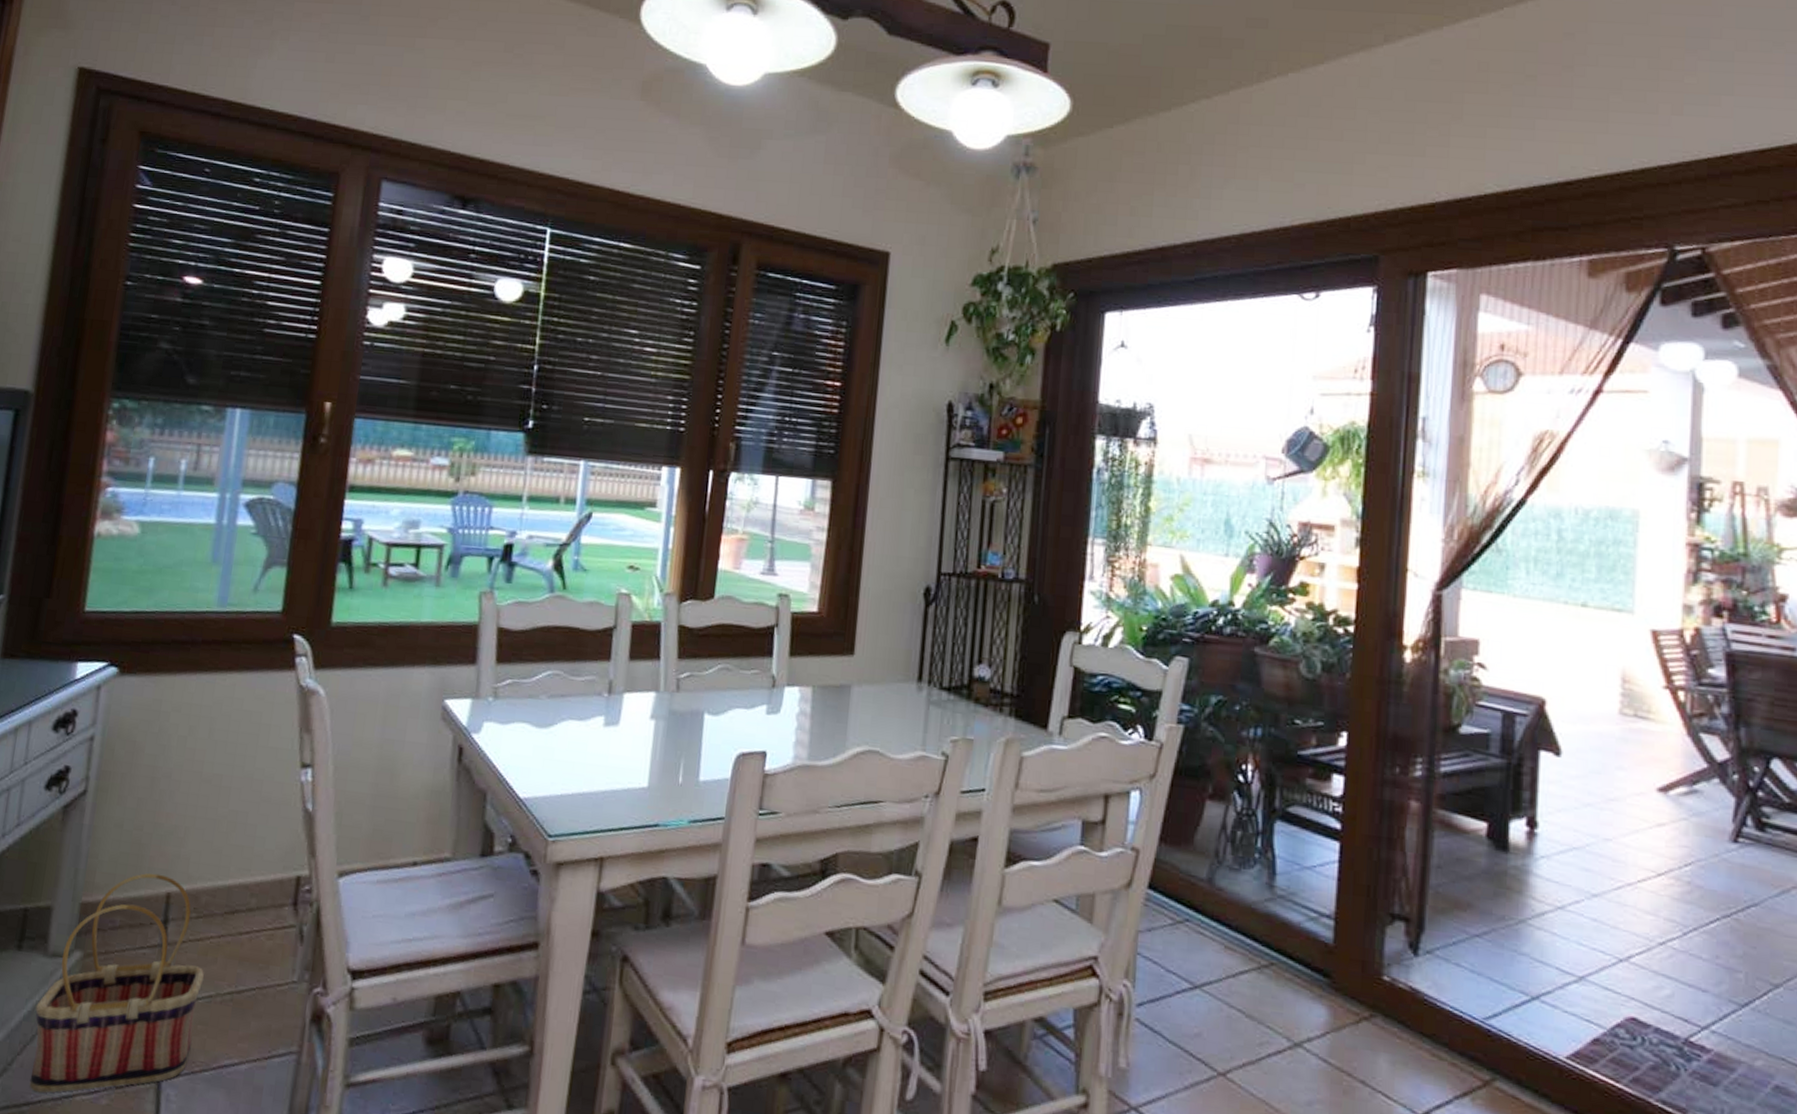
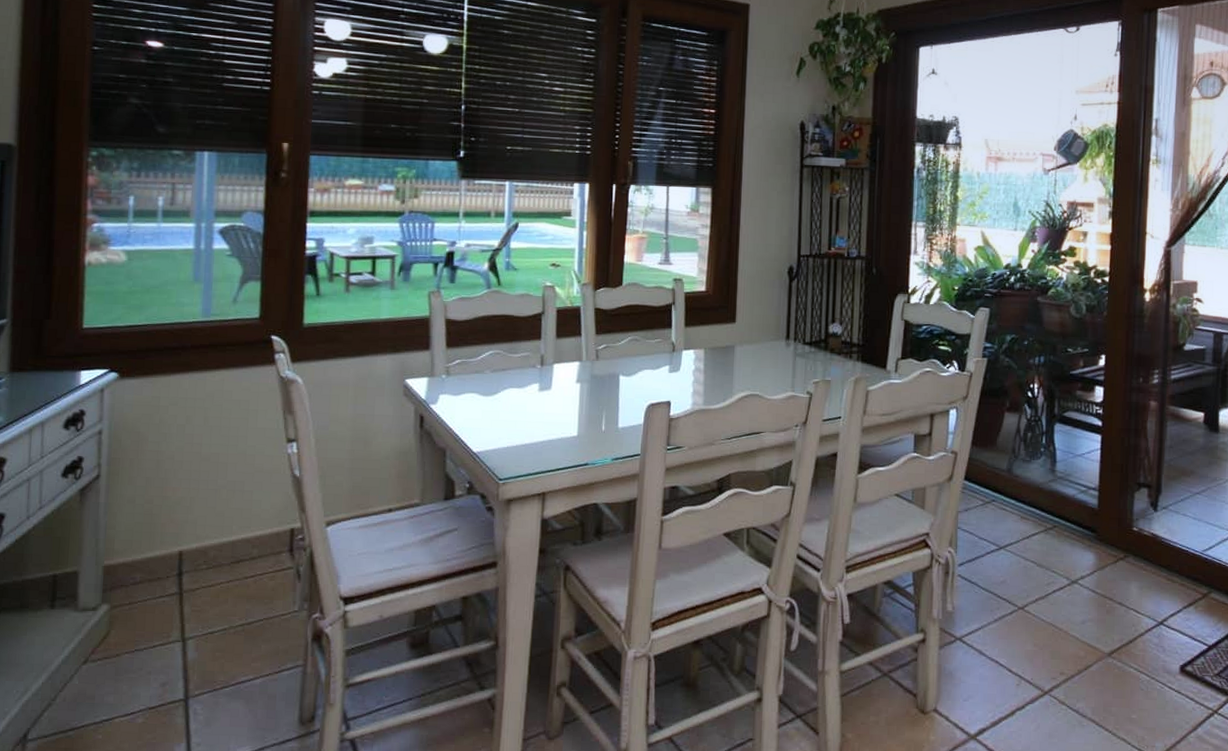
basket: present [29,873,204,1093] -> none [72,537,217,720]

